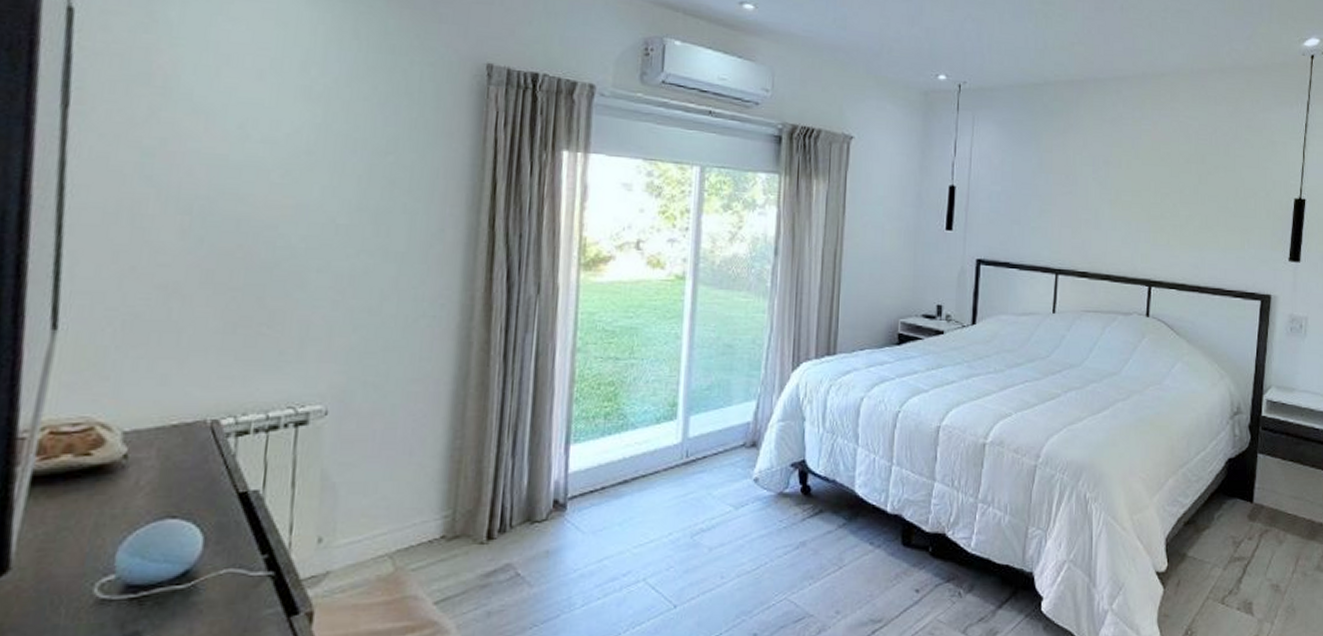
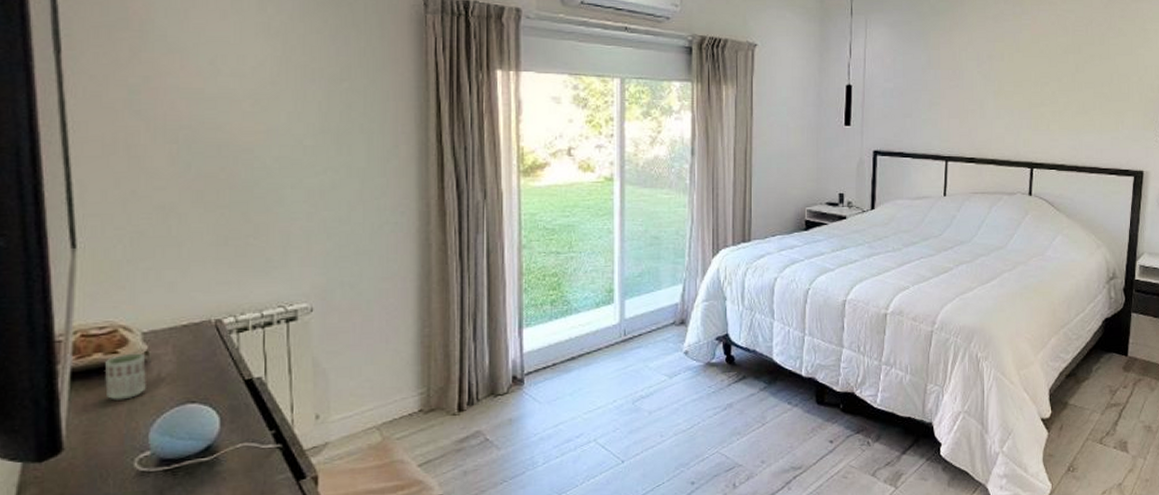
cup: none [70,456,123,512] -> present [104,353,146,400]

